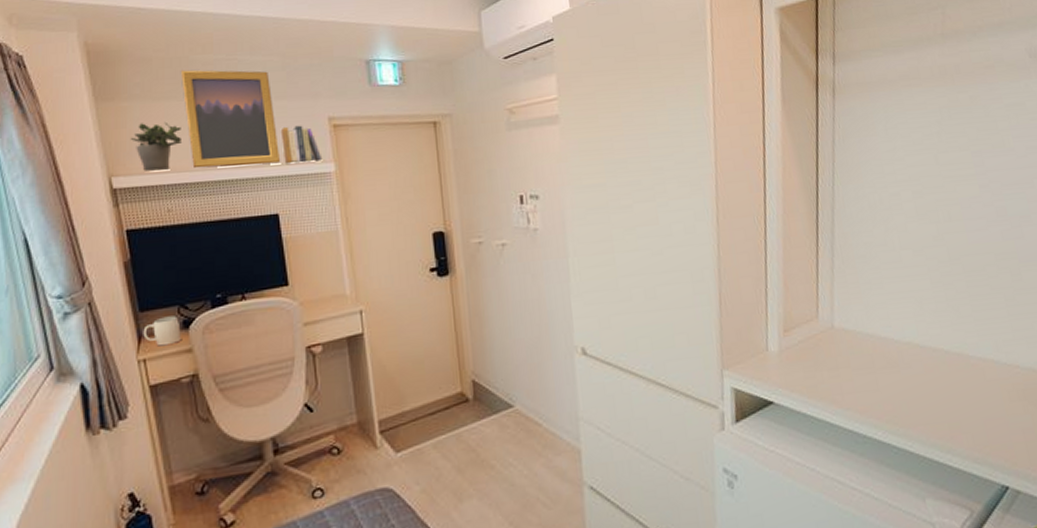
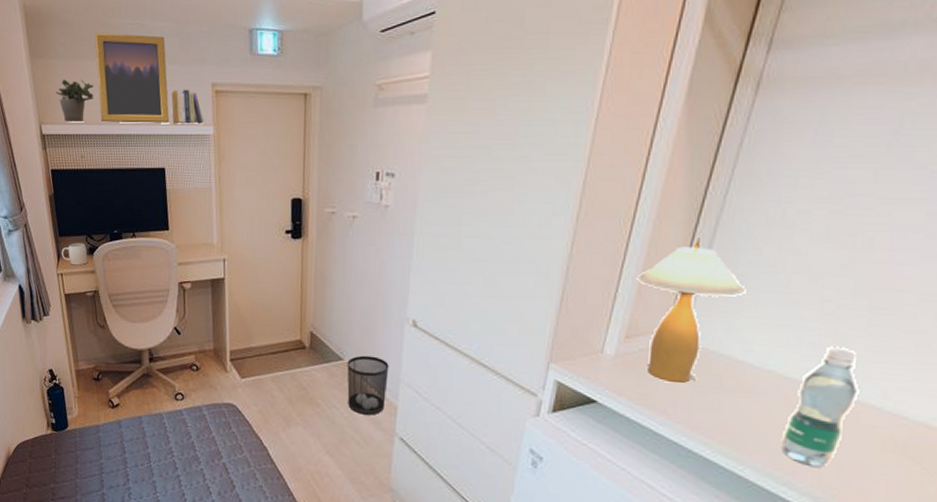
waste bin: none [518,396,568,468] -> present [347,355,389,415]
table lamp: none [781,227,869,370] -> present [638,237,745,384]
bottle: none [934,311,978,429] -> present [782,348,858,467]

